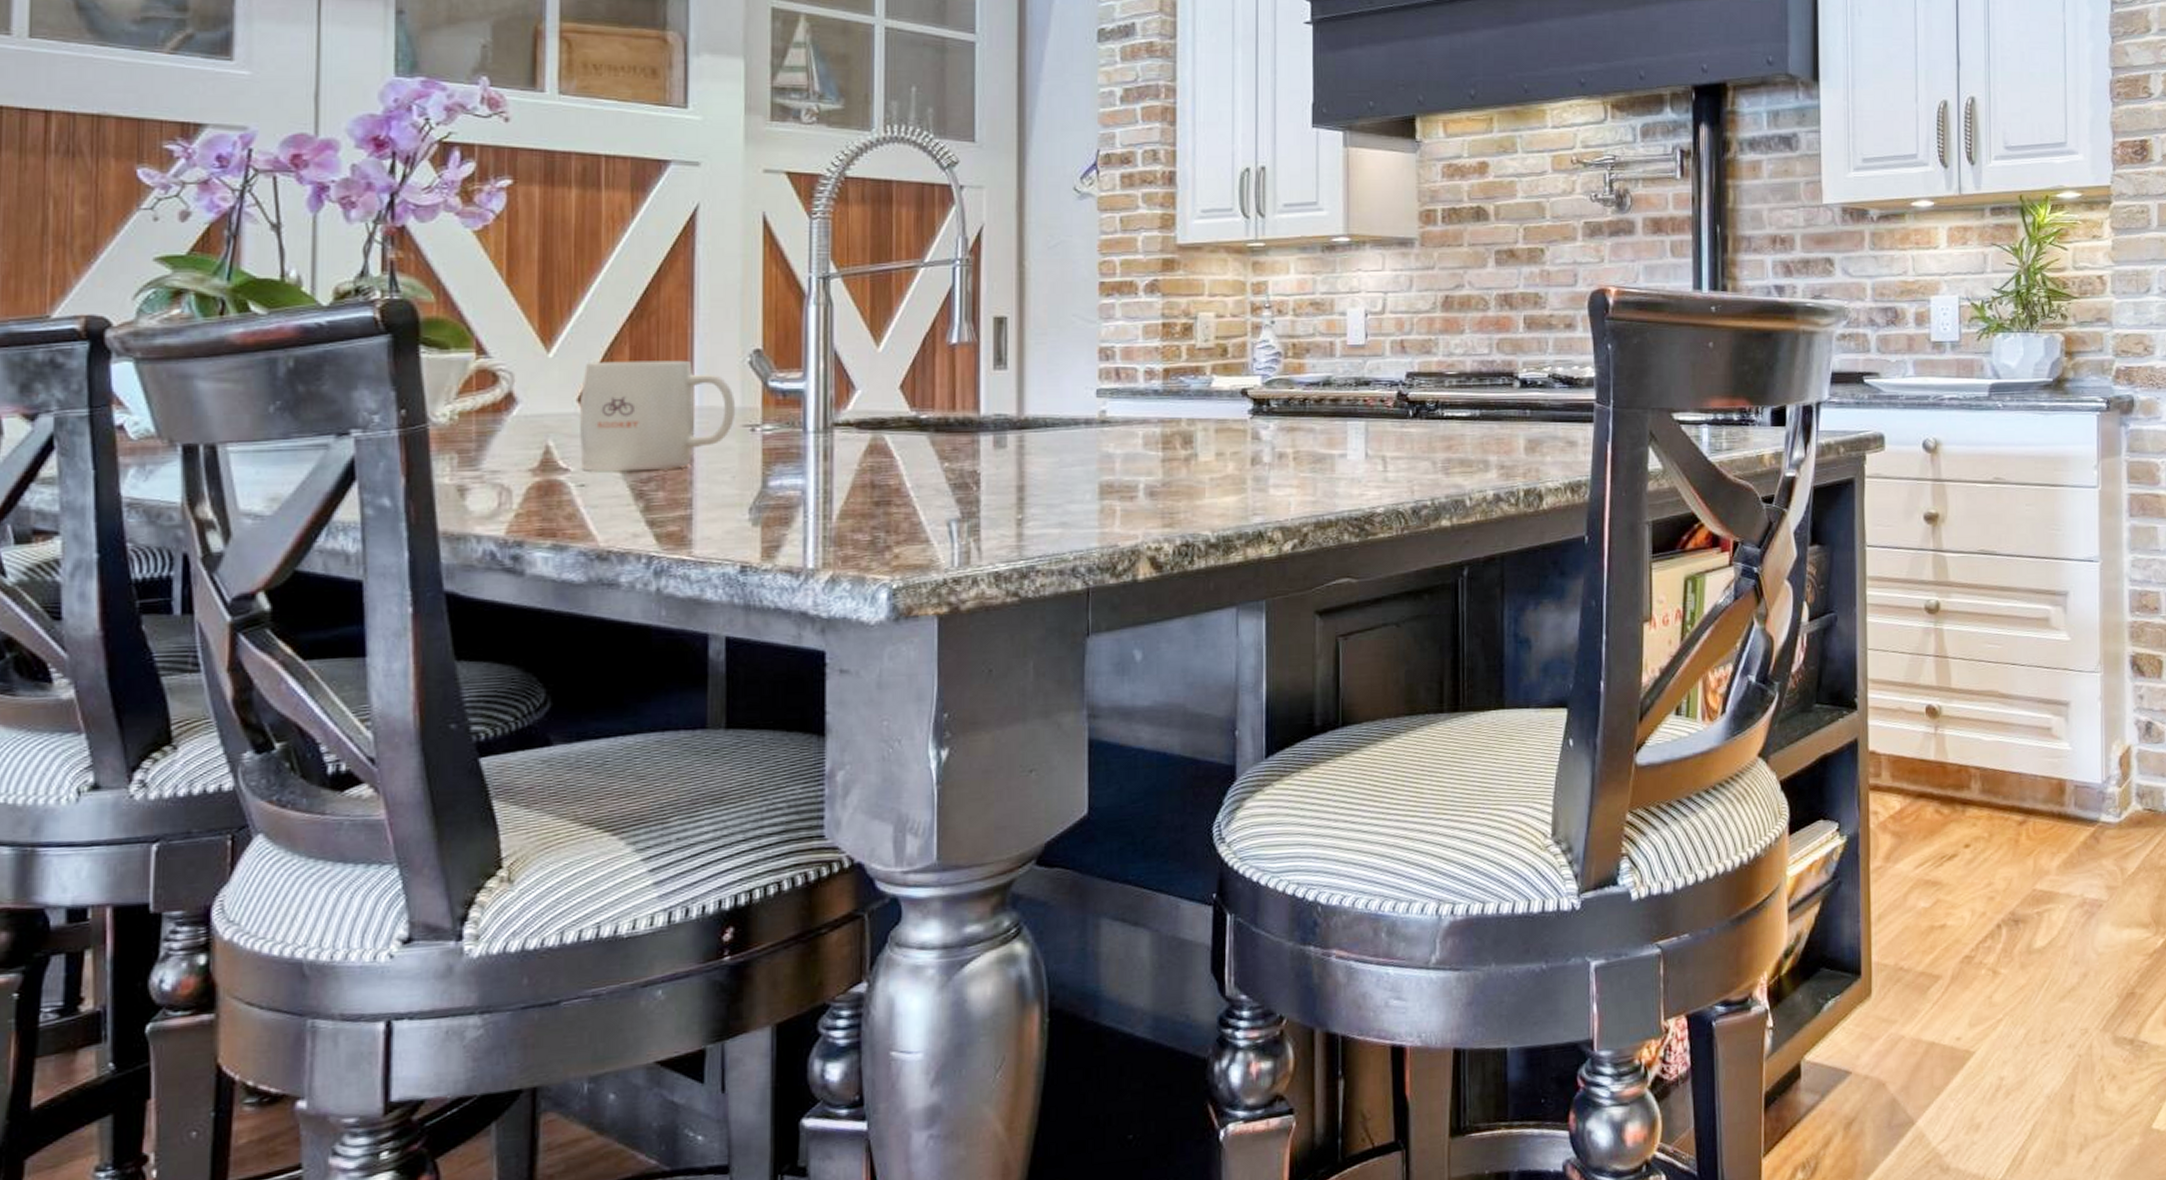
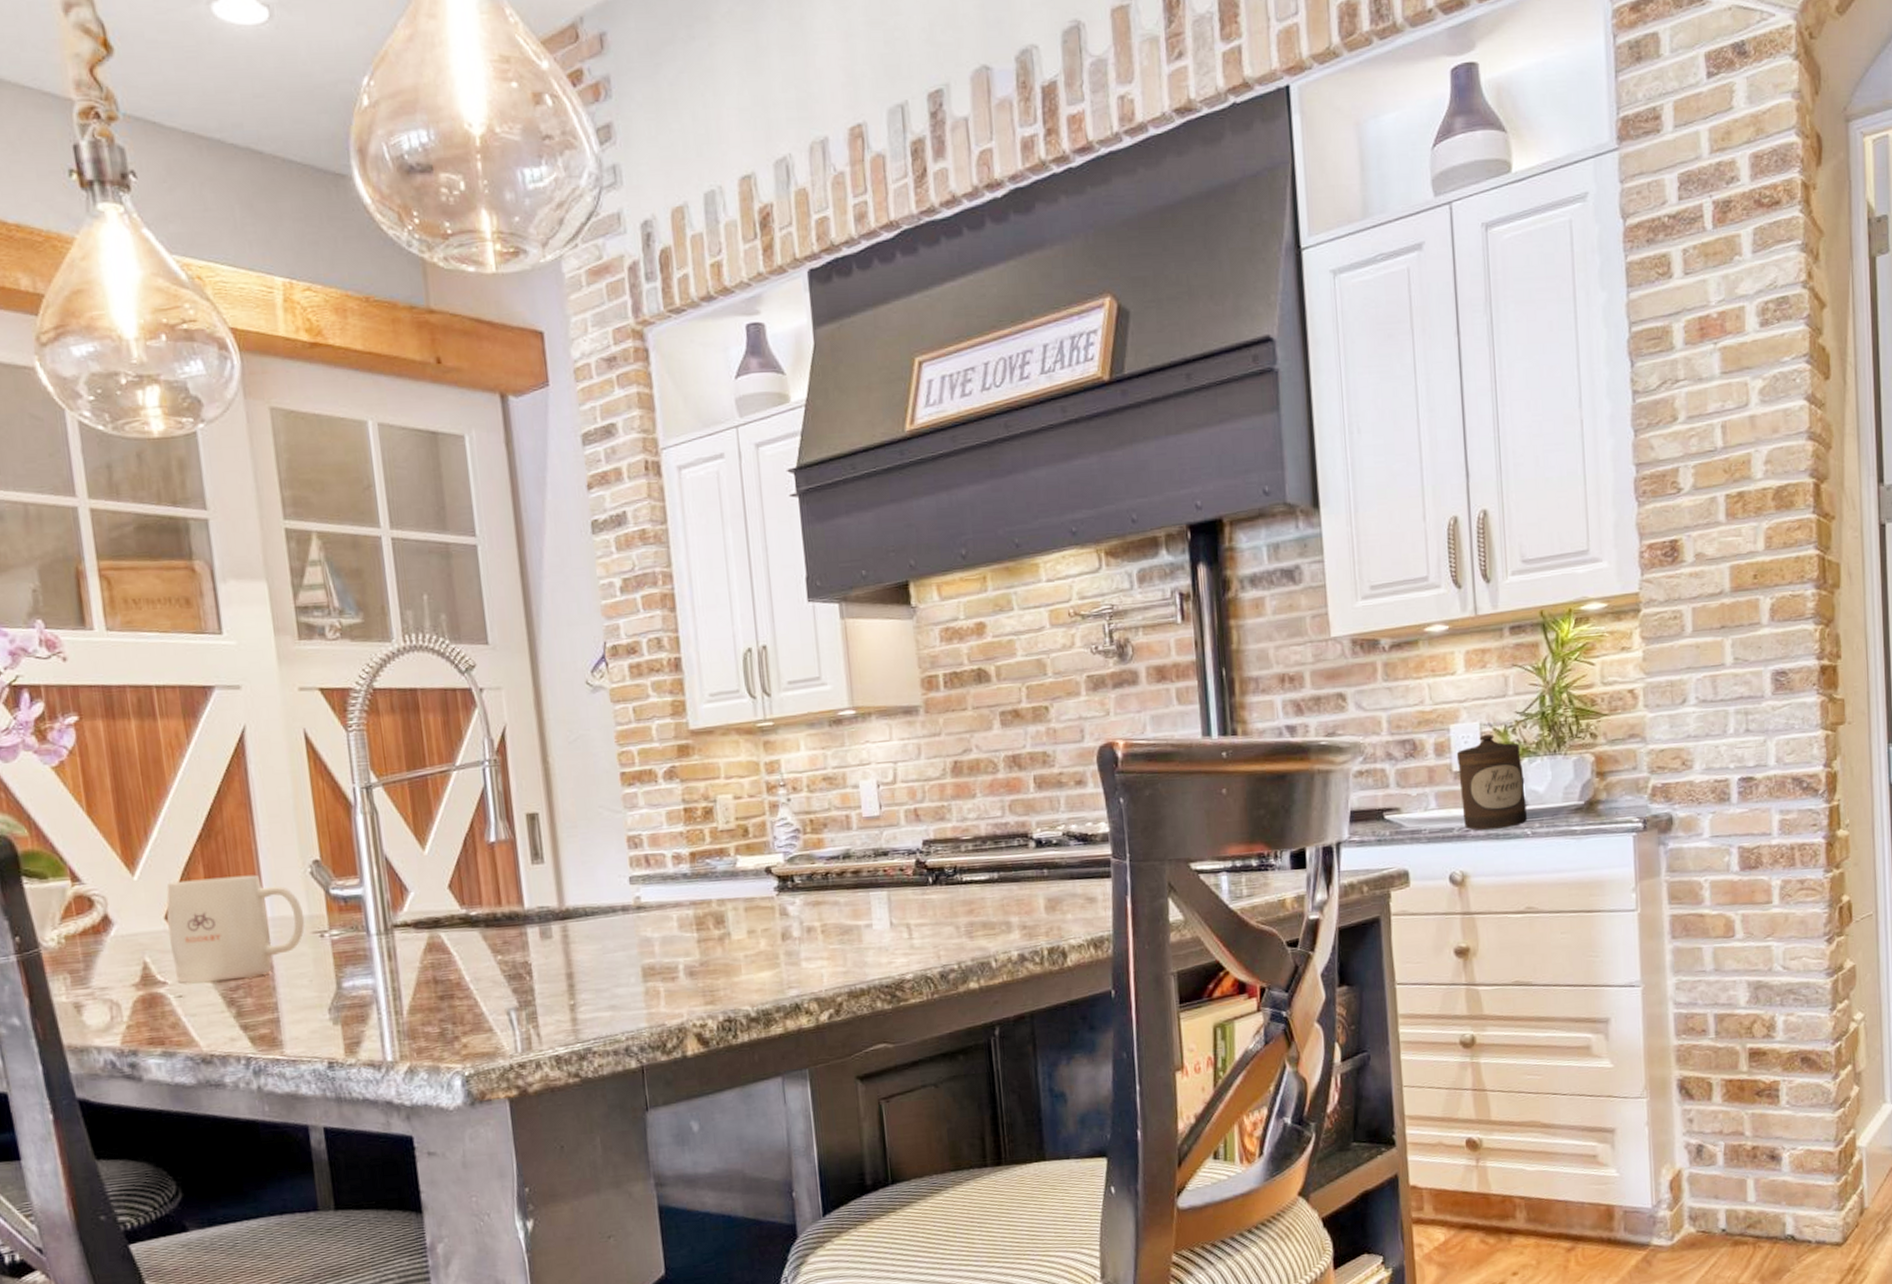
canister: none [1935,307,1999,401] -> present [1456,733,1527,831]

